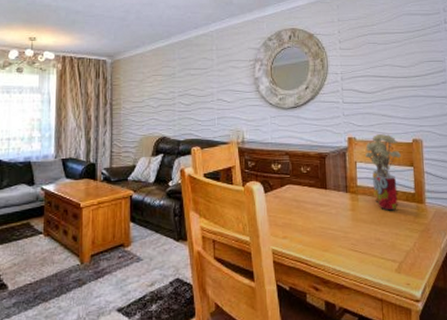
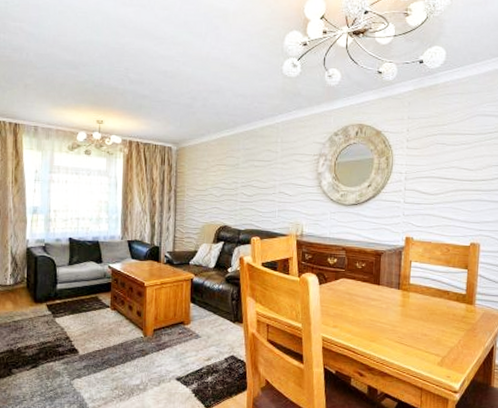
flower arrangement: present [365,133,402,211] -> none [421,235,458,309]

